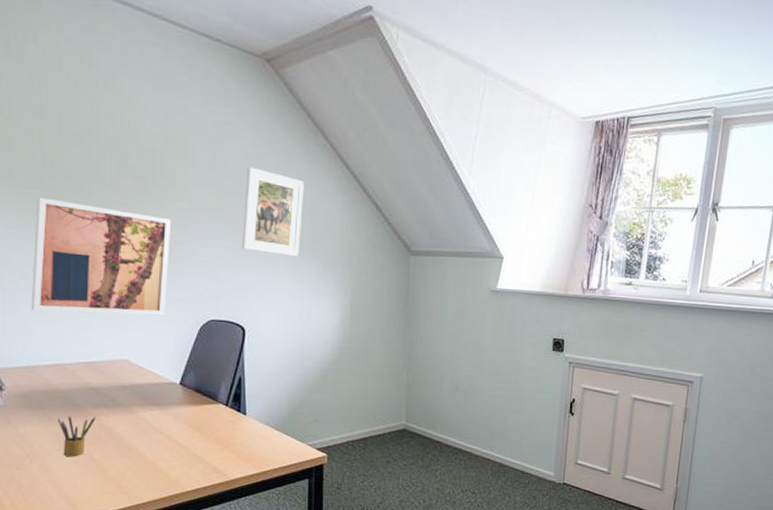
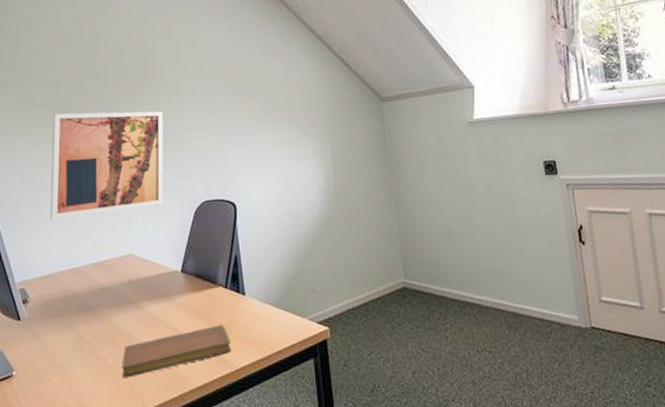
pencil box: present [58,415,96,456] -> none [75,317,108,363]
notebook: none [109,438,227,475] -> present [122,324,232,378]
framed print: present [242,167,304,257] -> none [224,49,278,127]

